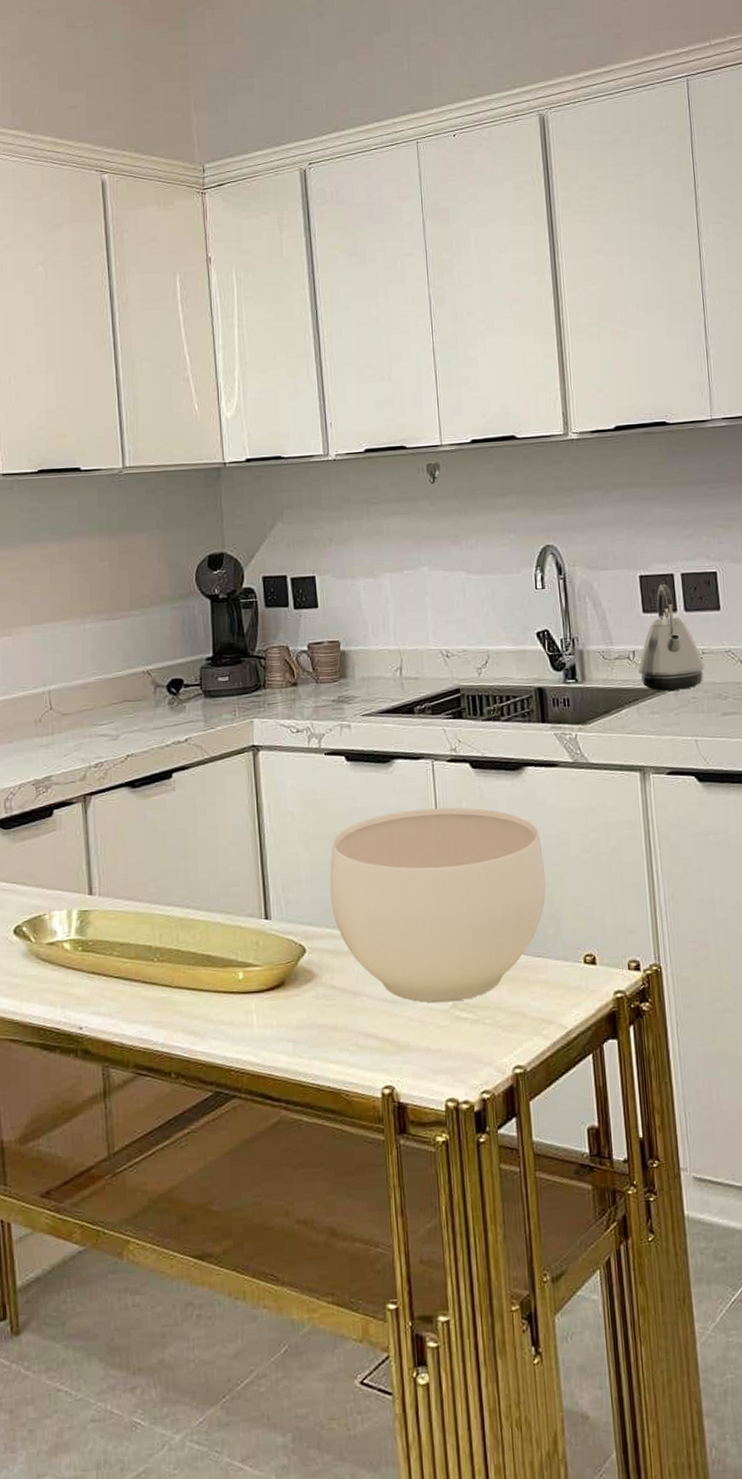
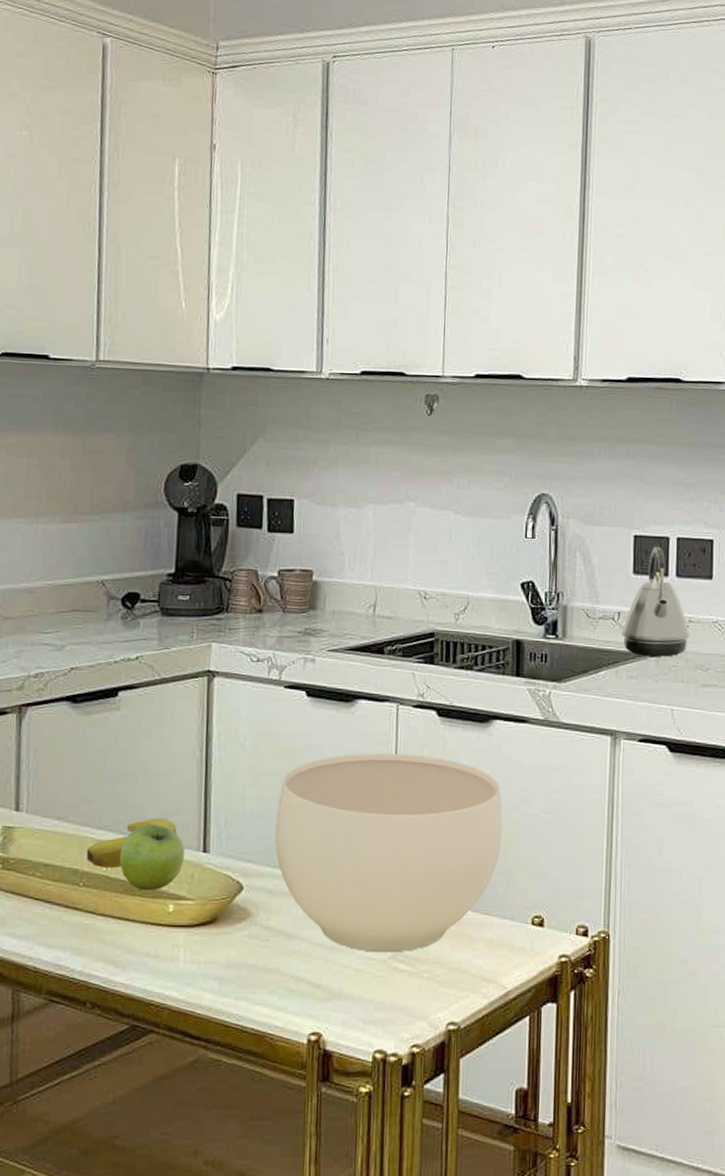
banana: none [157,889,239,943] -> present [86,817,177,868]
fruit: none [188,896,249,961] -> present [119,824,185,891]

